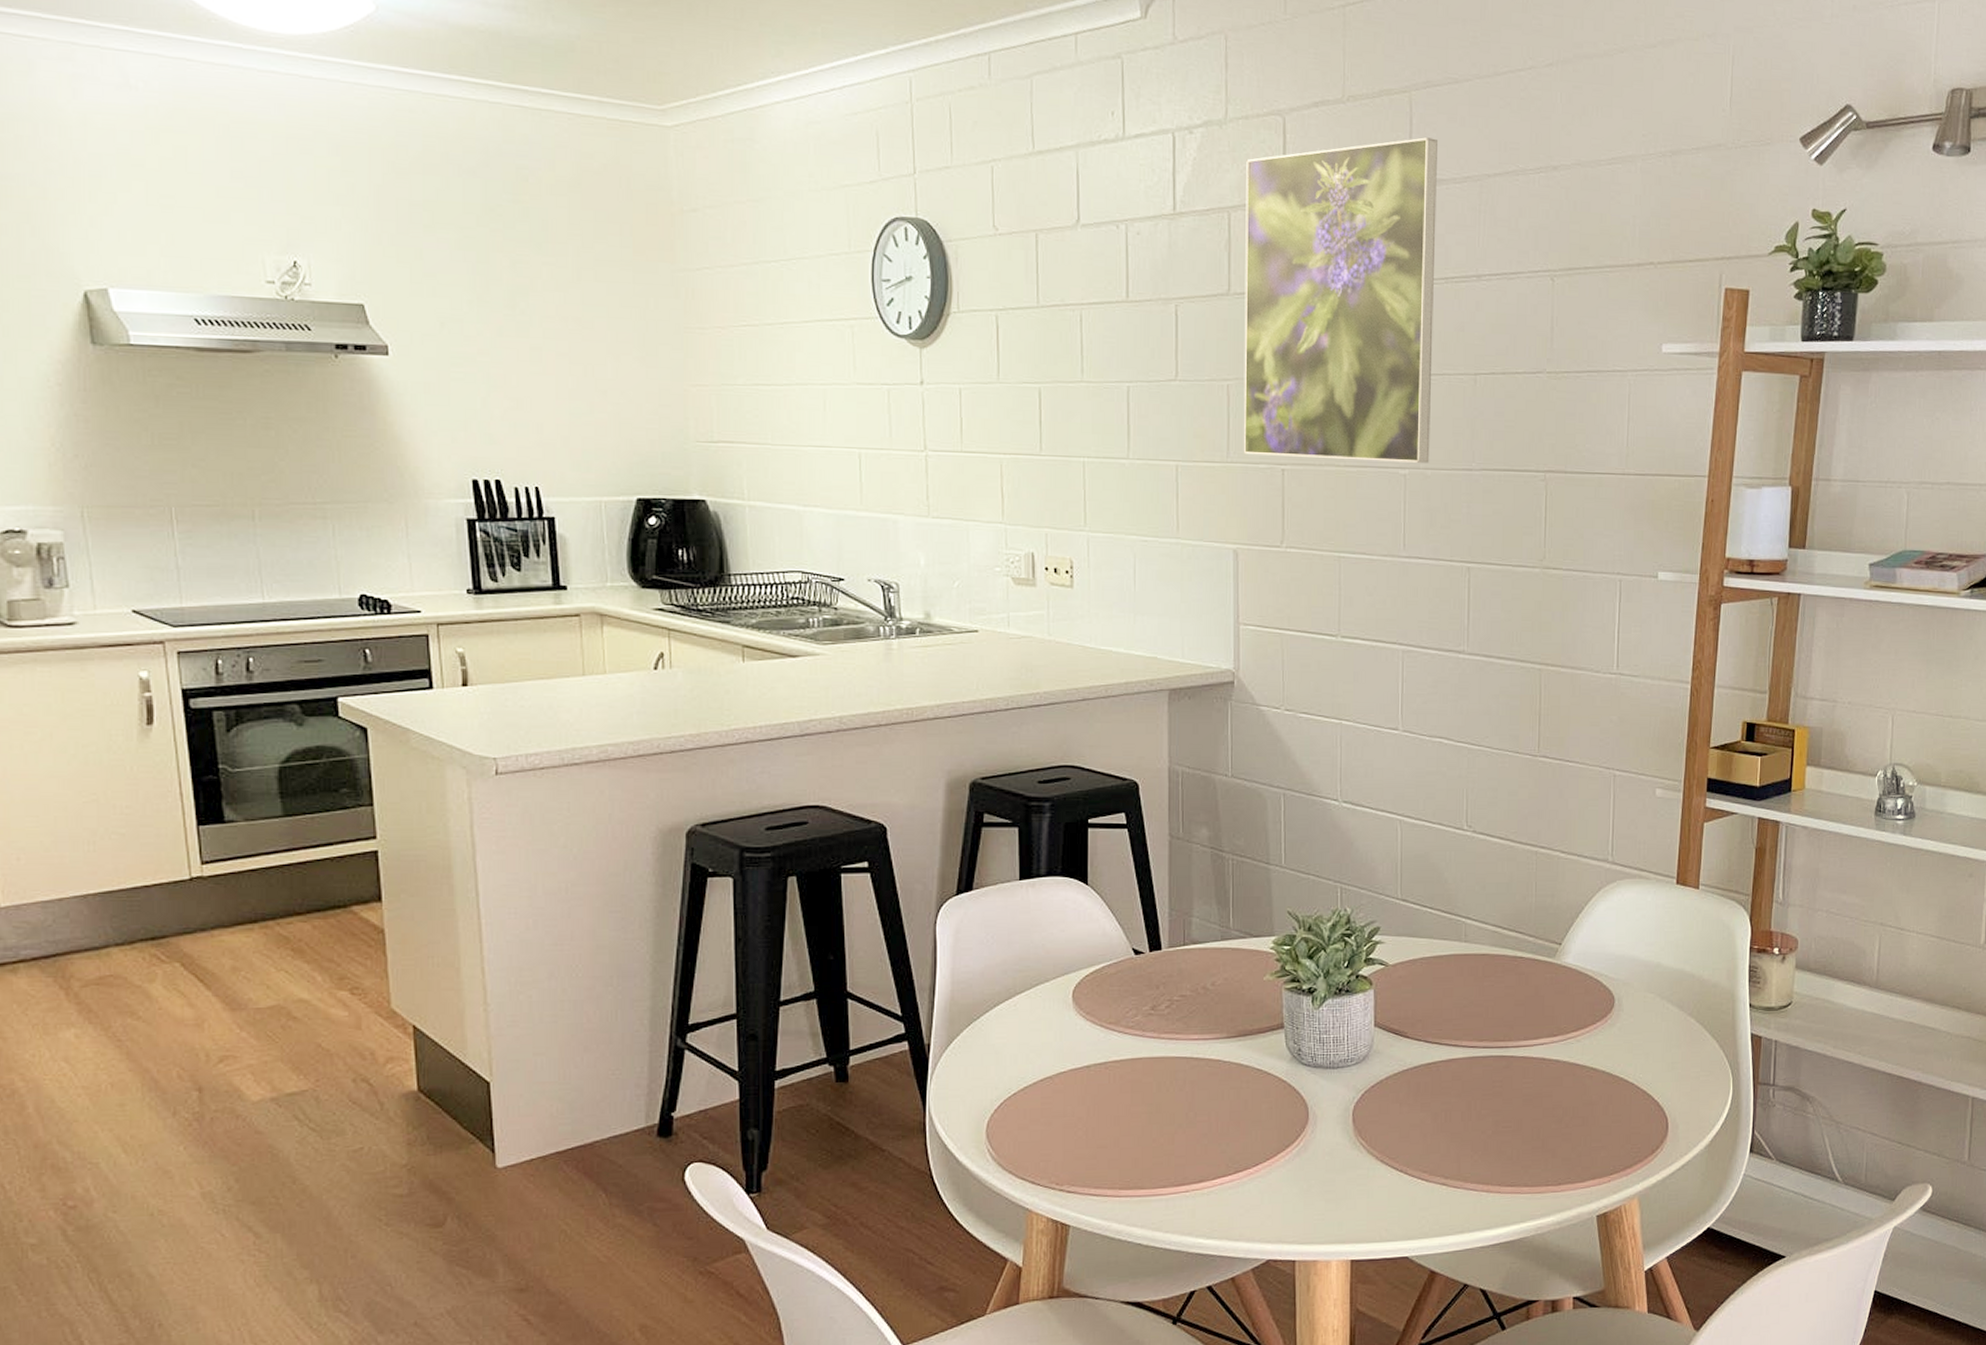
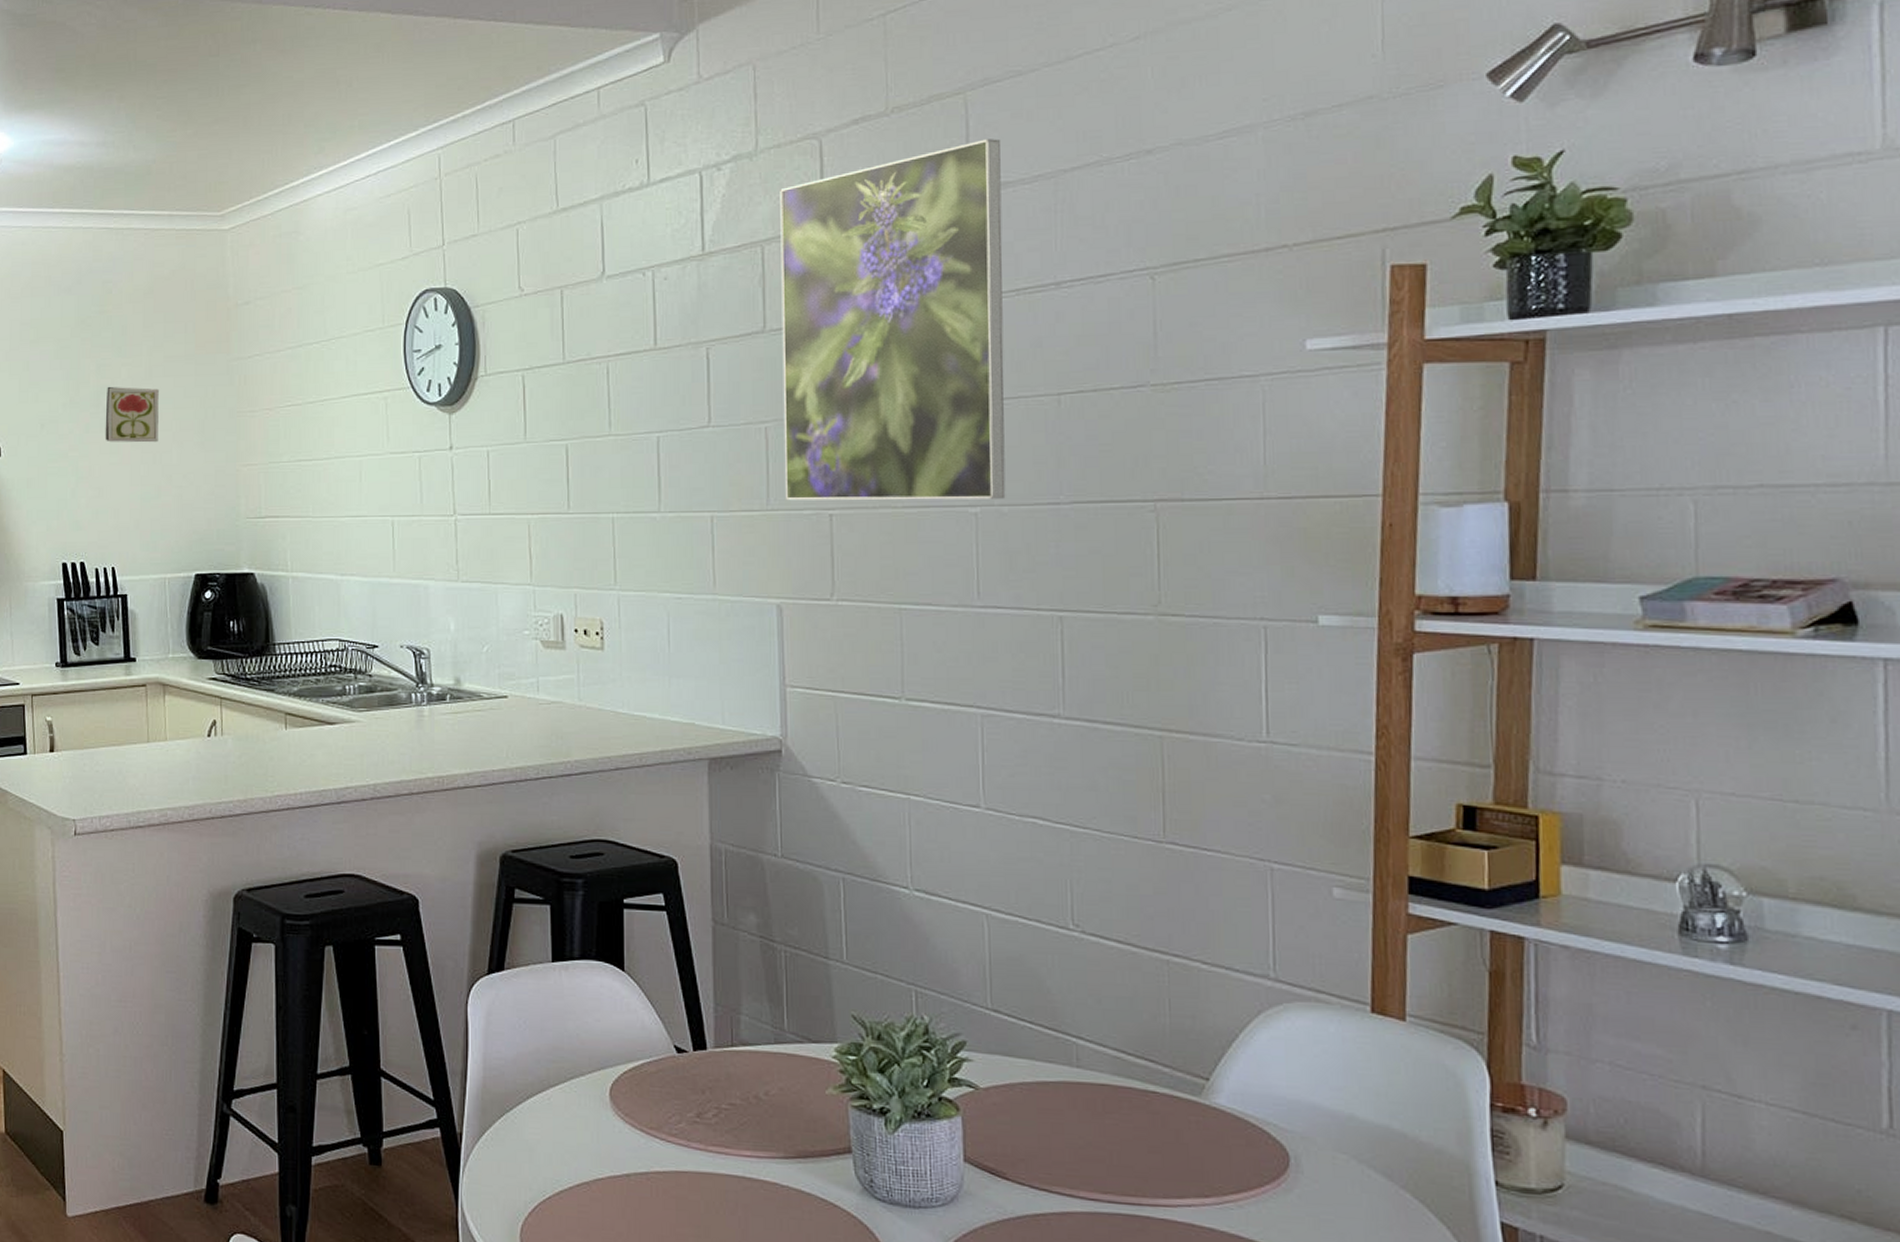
decorative tile: none [523,287,589,354] -> present [105,387,159,443]

